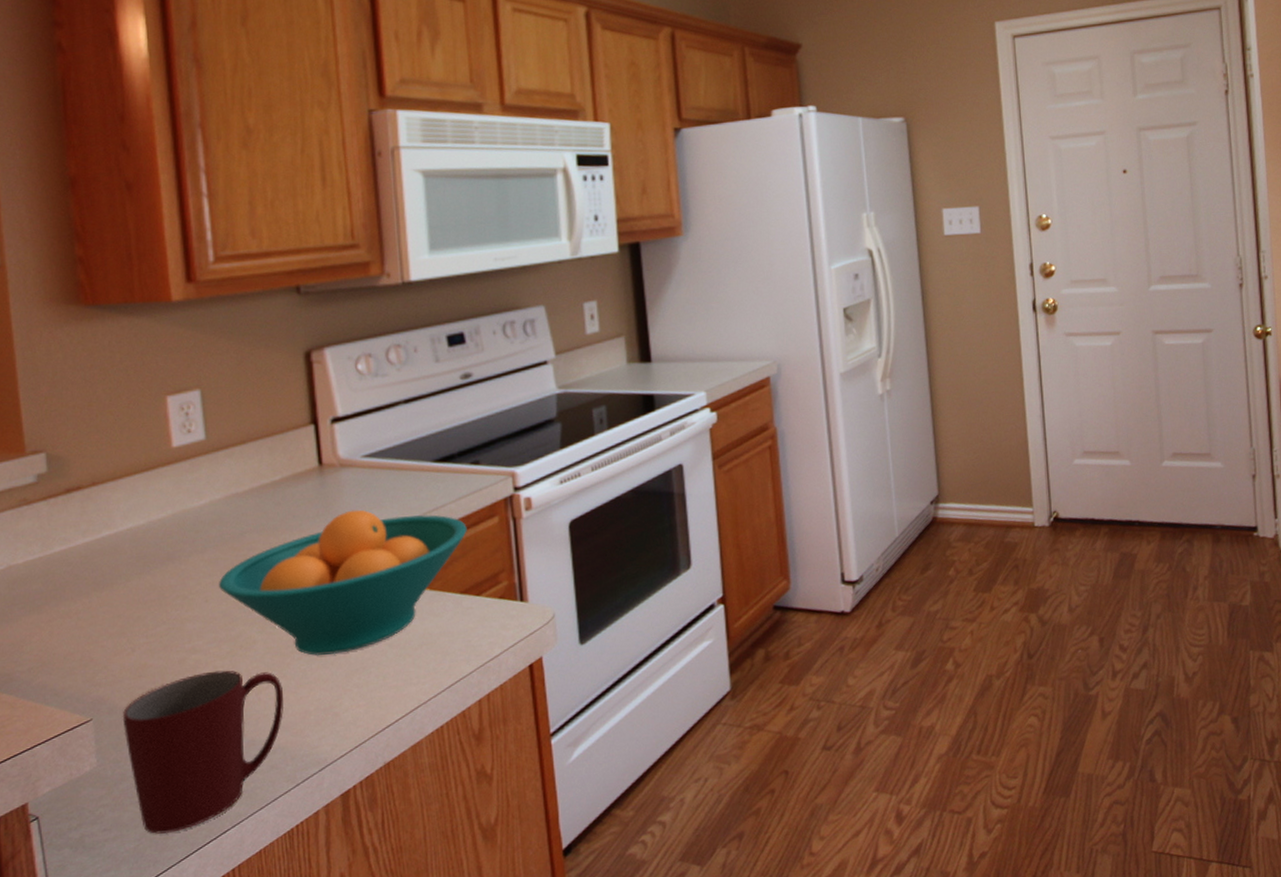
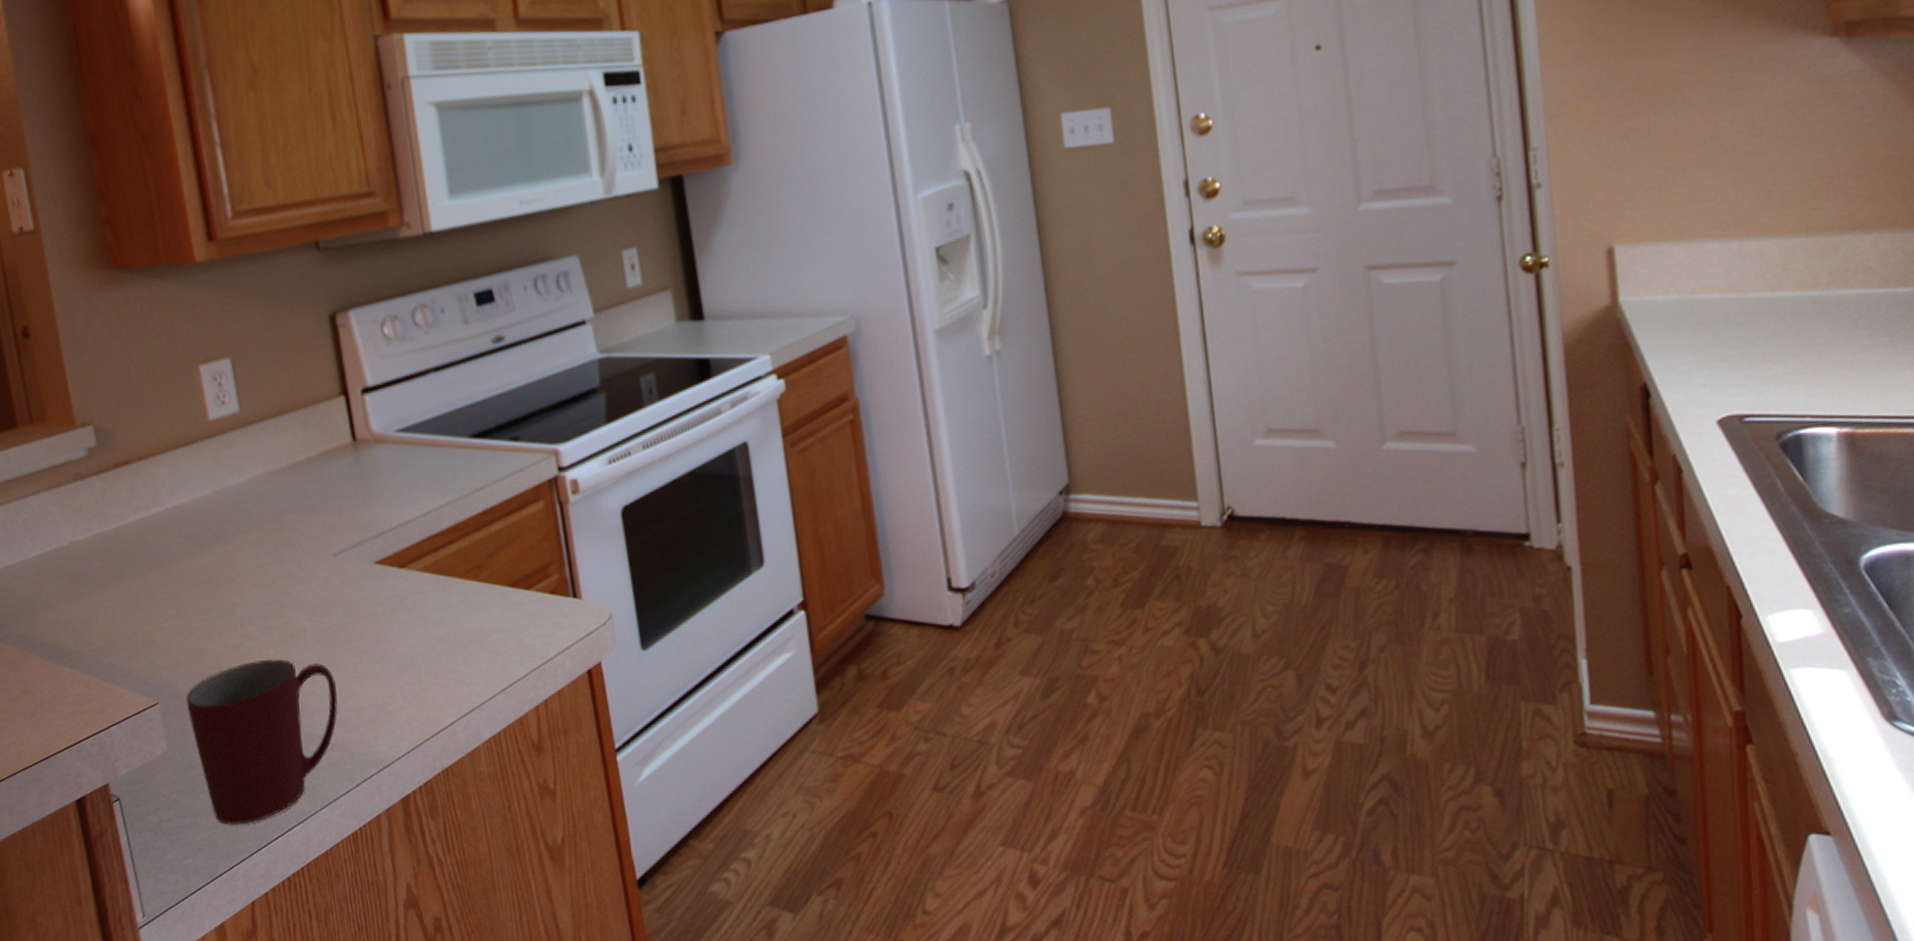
fruit bowl: present [219,509,467,655] -> none [265,490,511,648]

